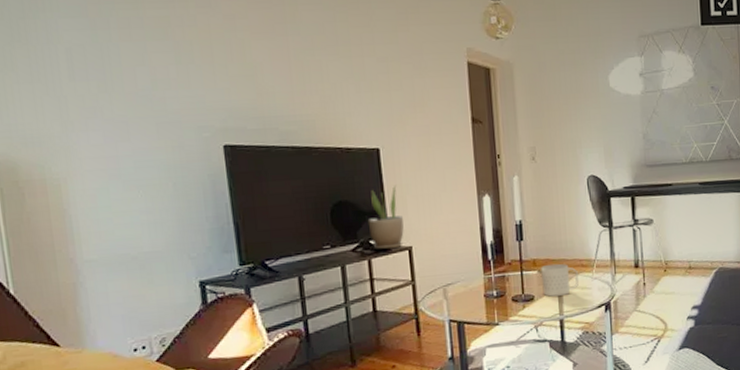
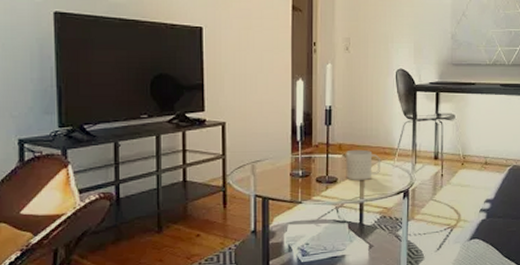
potted plant: present [367,186,404,251] -> none [185,64,219,124]

